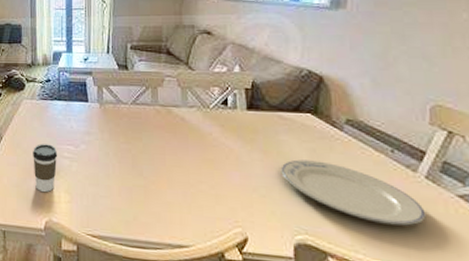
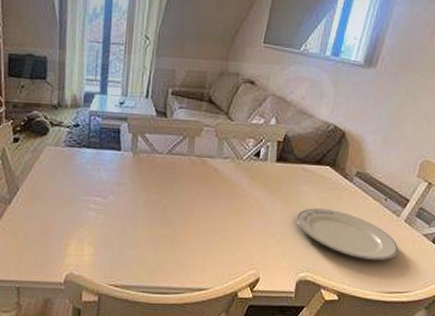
coffee cup: present [33,144,58,193] -> none [54,195,84,246]

